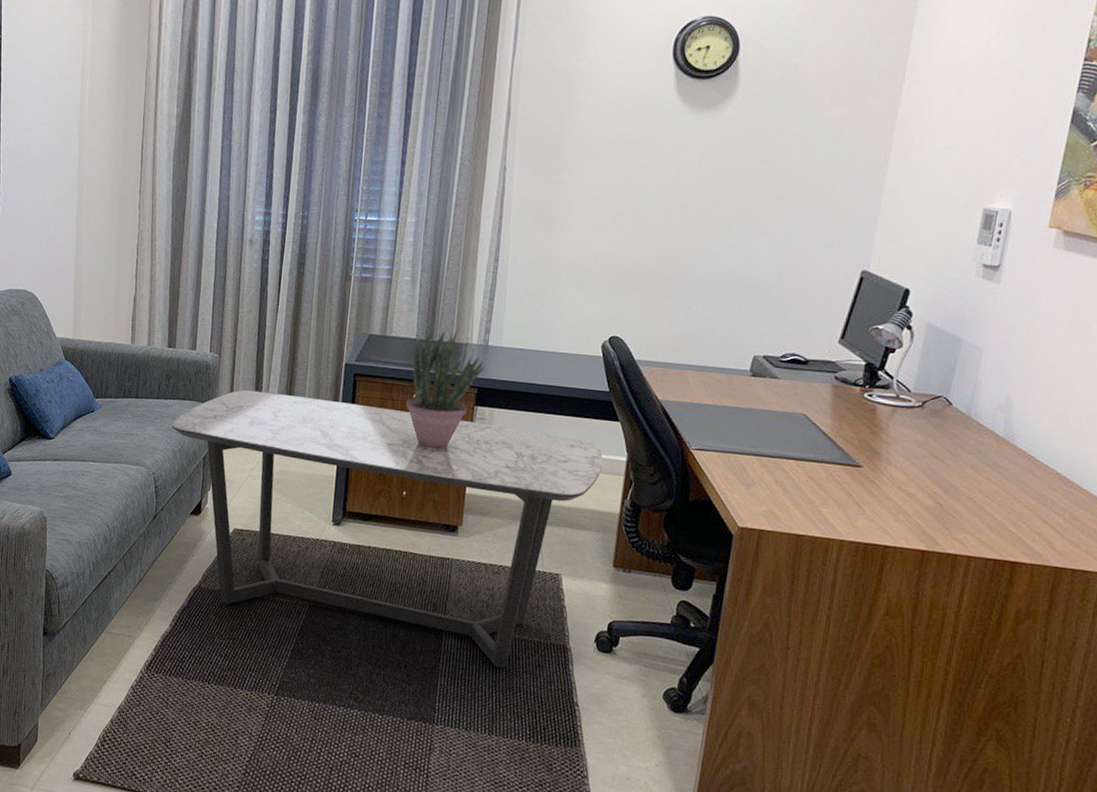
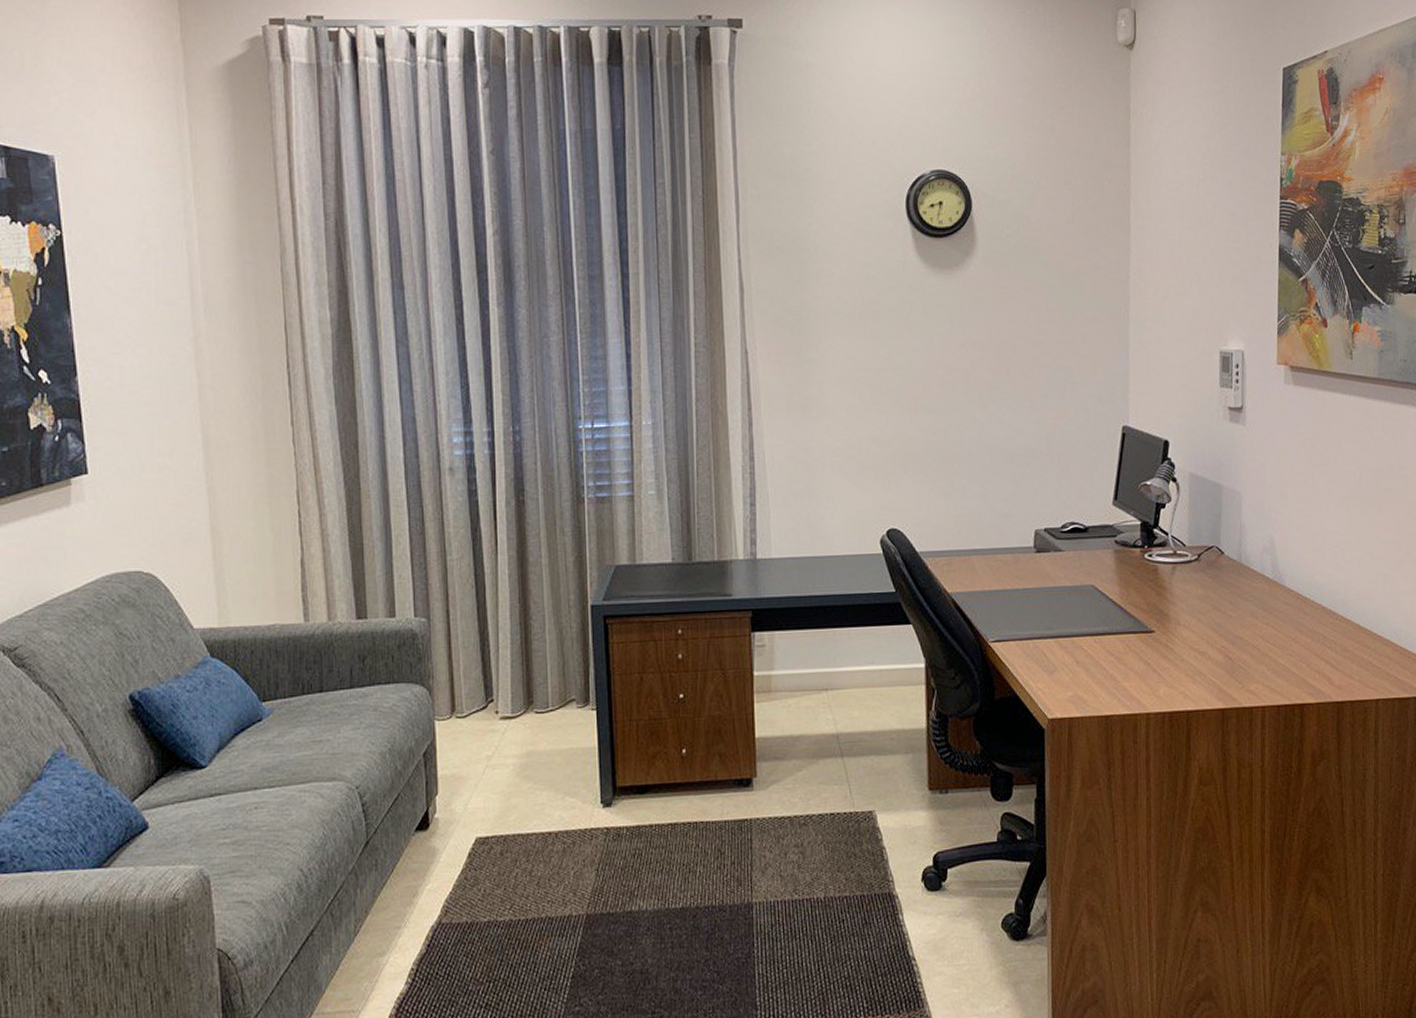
coffee table: present [171,390,603,668] -> none [375,651,900,939]
potted plant: present [406,327,485,450] -> none [671,542,757,692]

